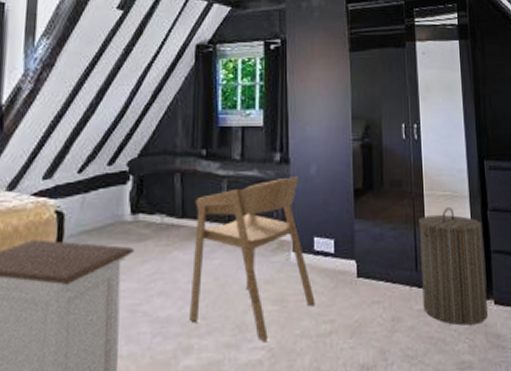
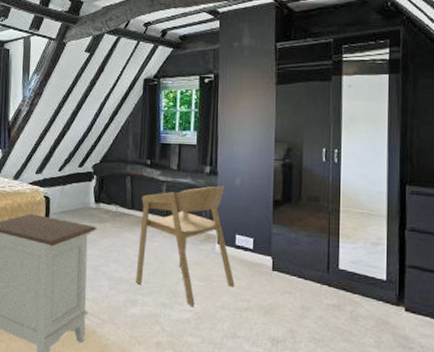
laundry hamper: present [418,207,488,325] -> none [332,223,398,325]

